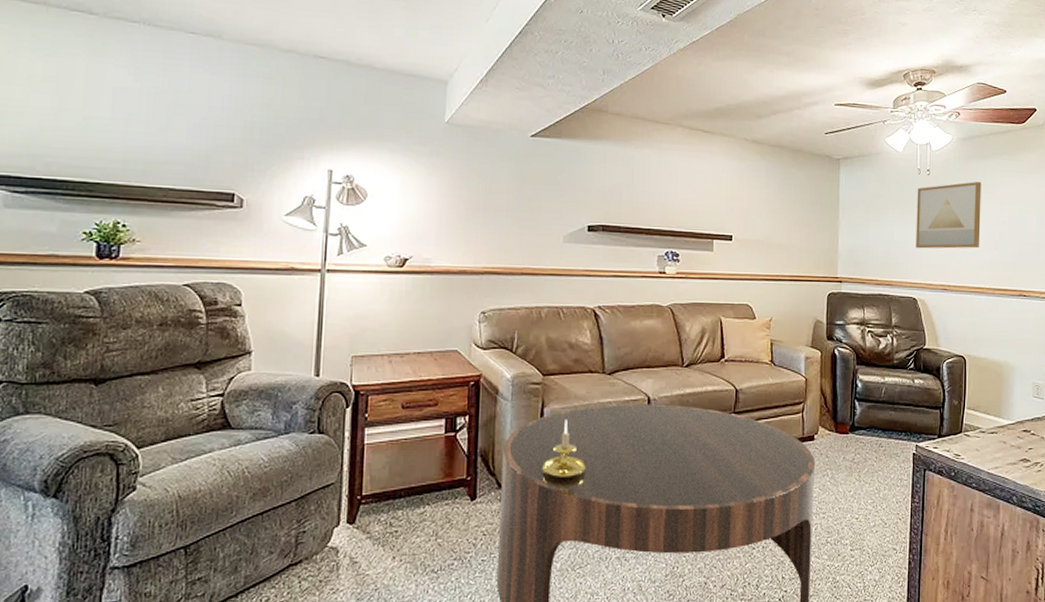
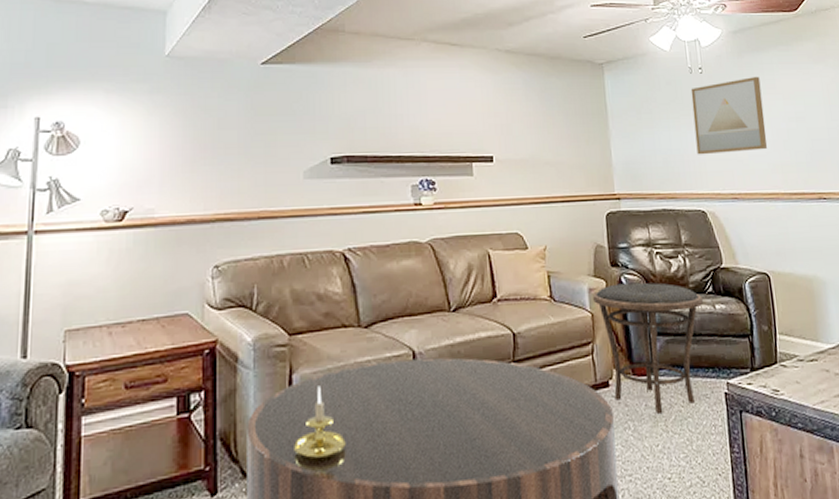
side table: none [808,355,904,467] -> present [593,282,703,415]

